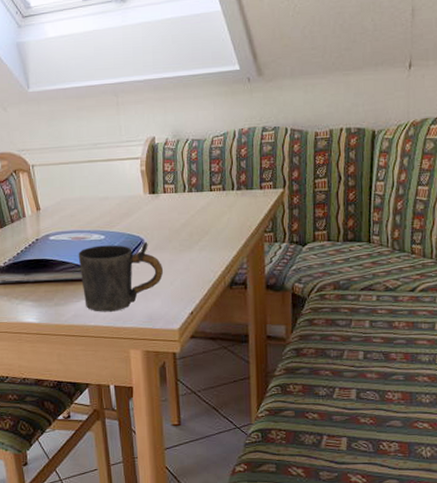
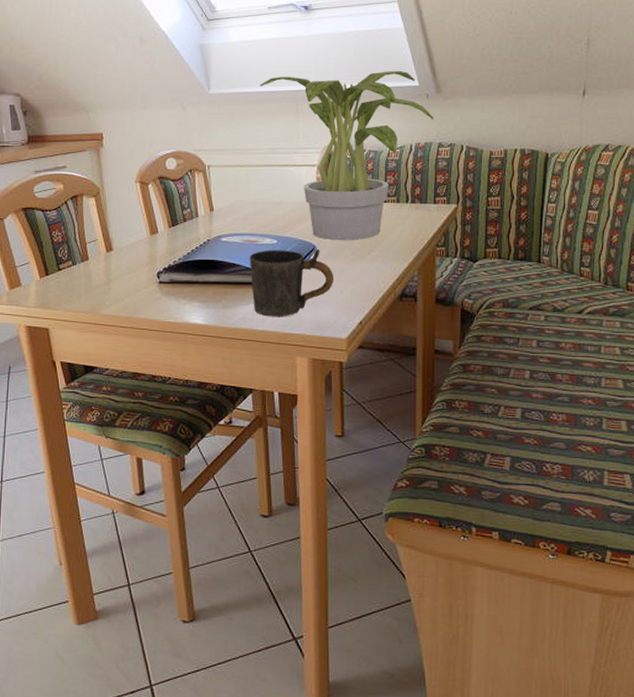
potted plant: none [79,55,257,233] -> present [260,70,434,241]

